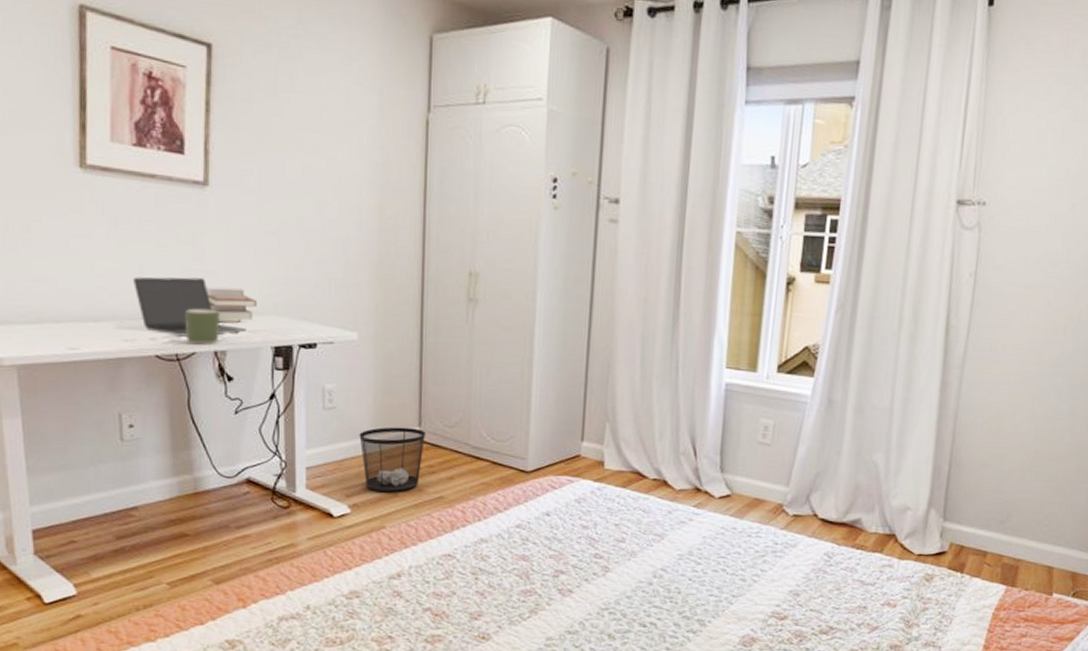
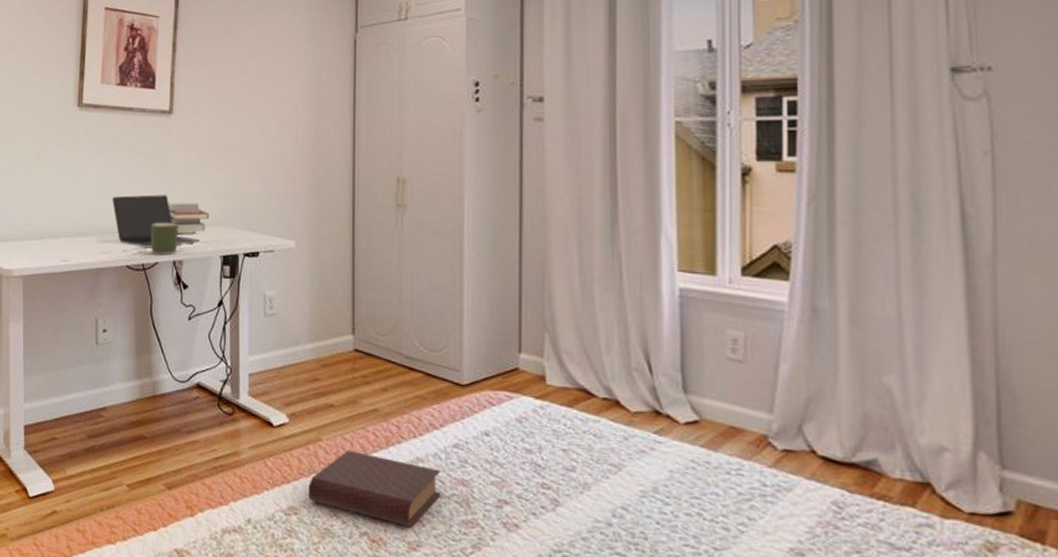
waste bin: present [359,427,426,493] -> none [297,334,360,403]
book: none [371,536,503,600] -> present [308,450,441,528]

